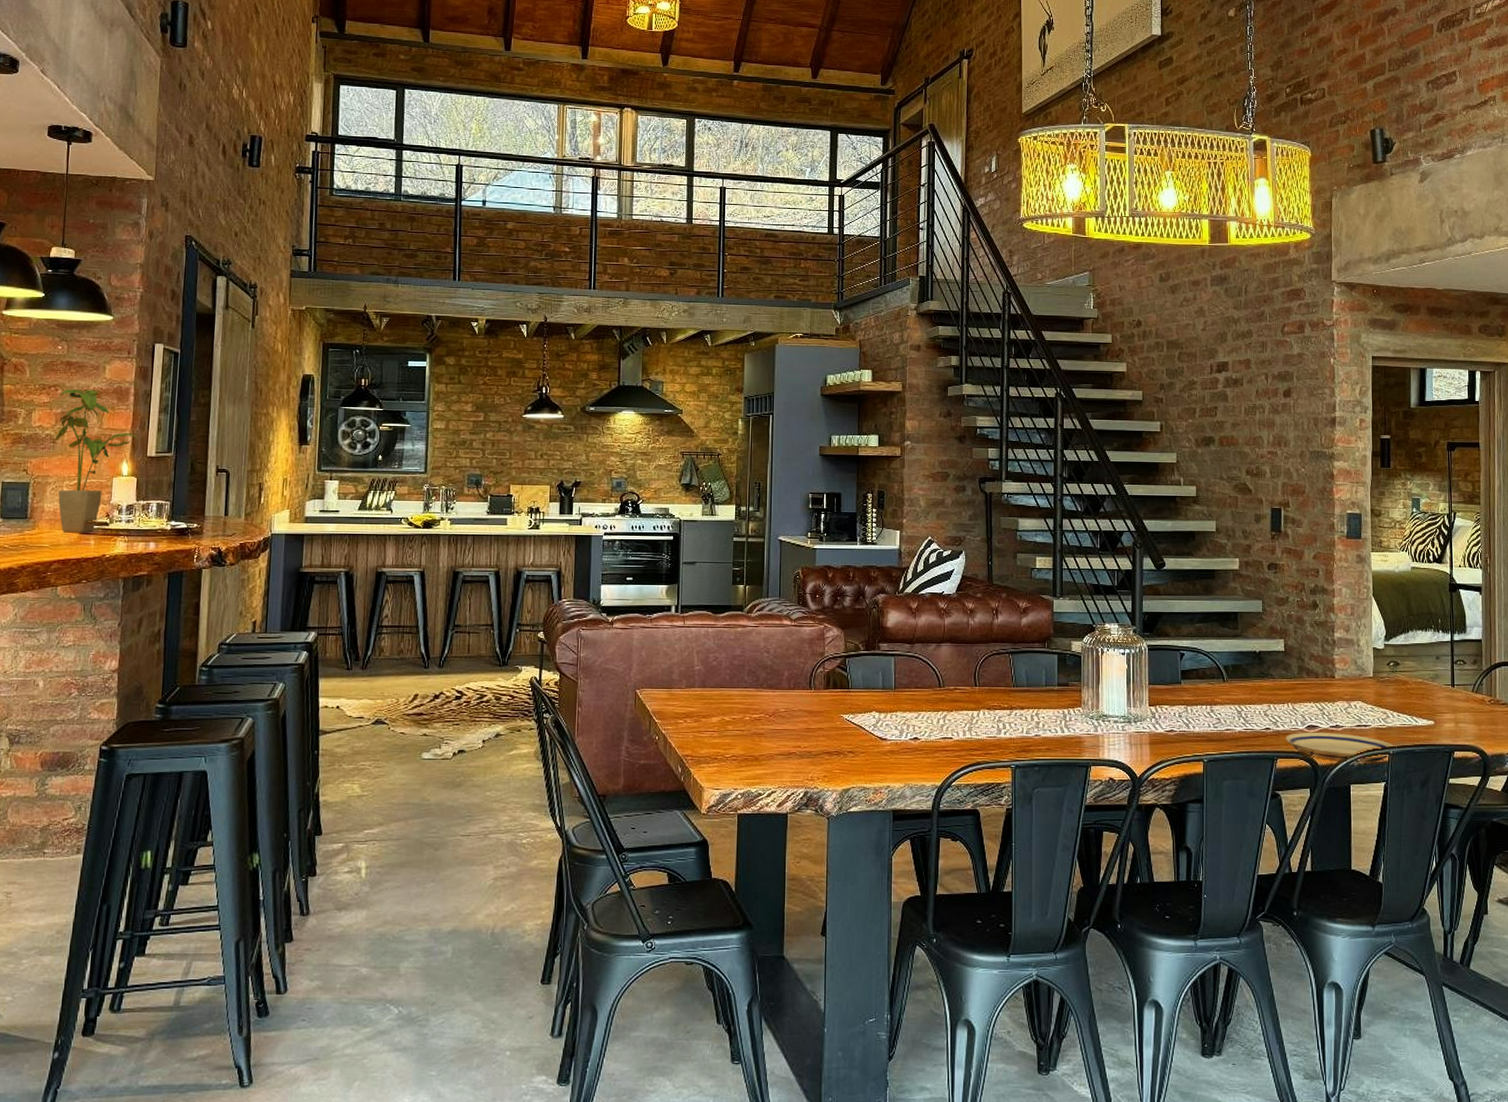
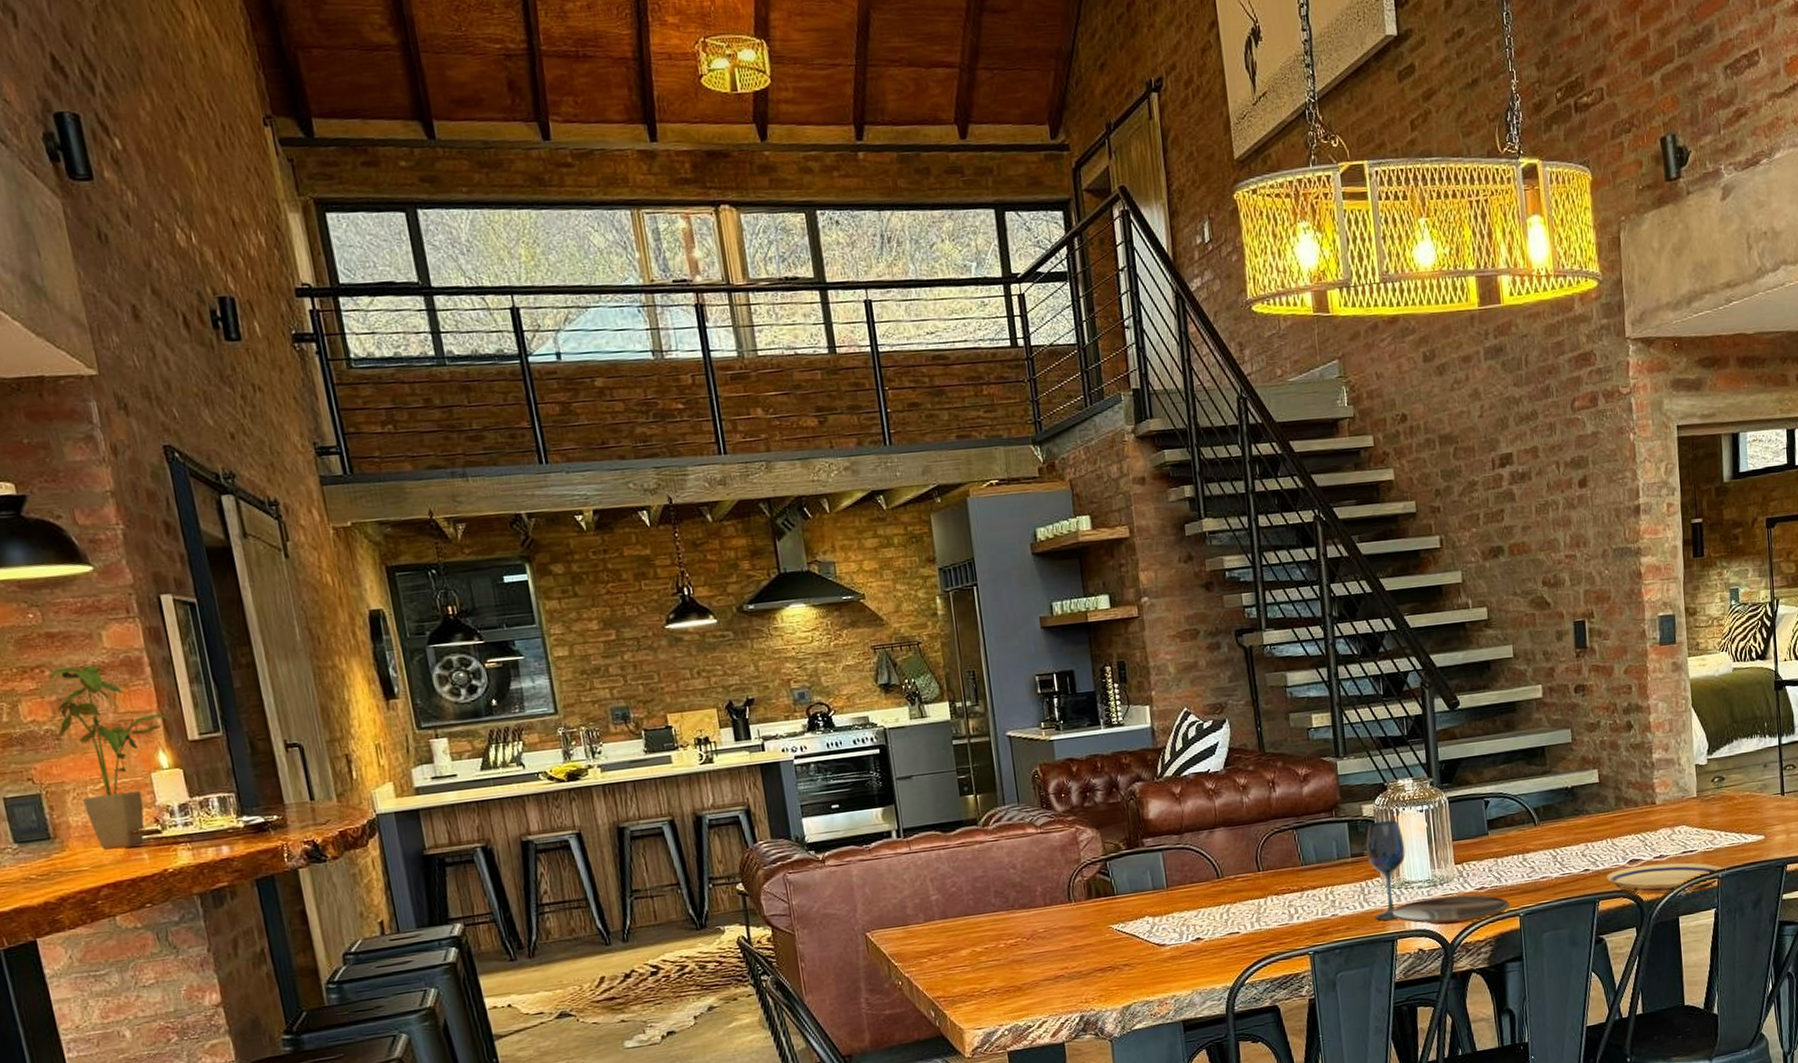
wineglass: none [1071,657,1106,748] -> present [1366,820,1406,921]
plate: none [1089,734,1196,760] -> present [1392,895,1510,925]

